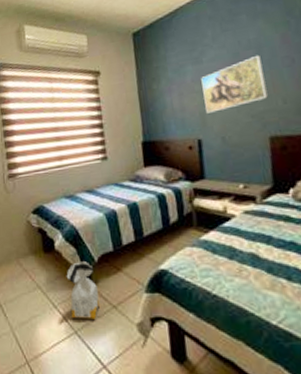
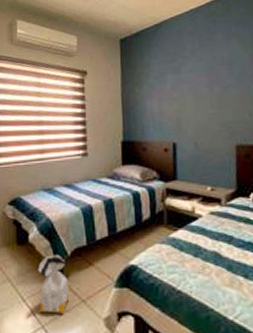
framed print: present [201,55,268,113] -> none [179,71,236,119]

